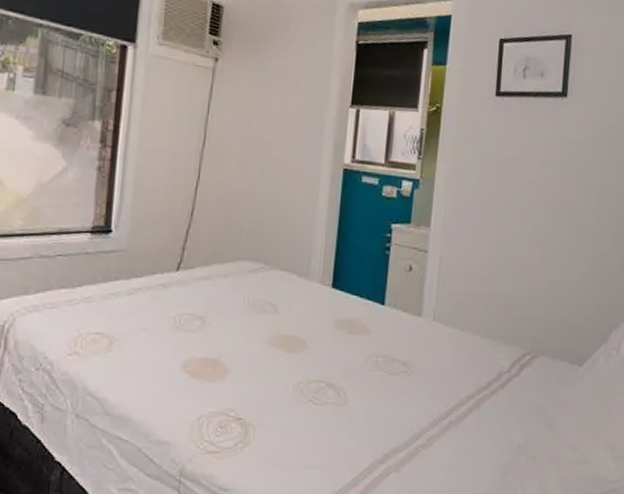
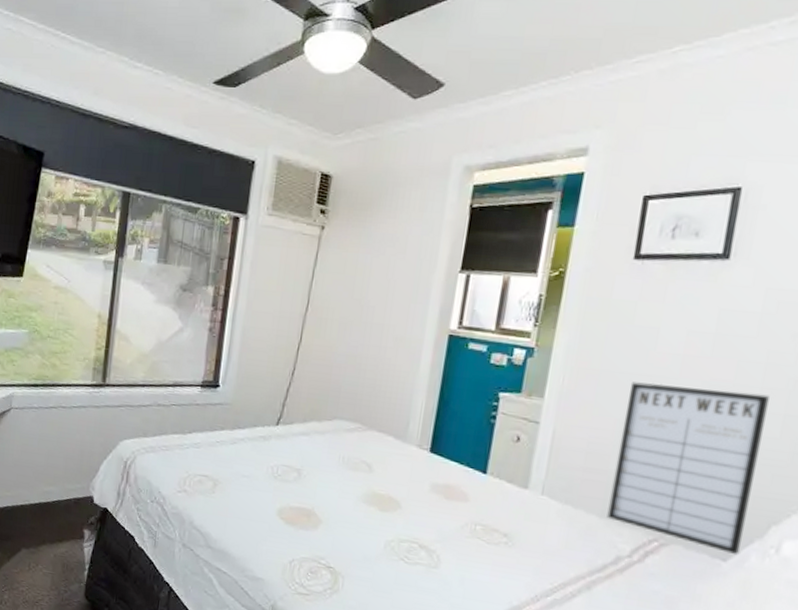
writing board: none [488,208,603,360] -> present [607,382,770,556]

